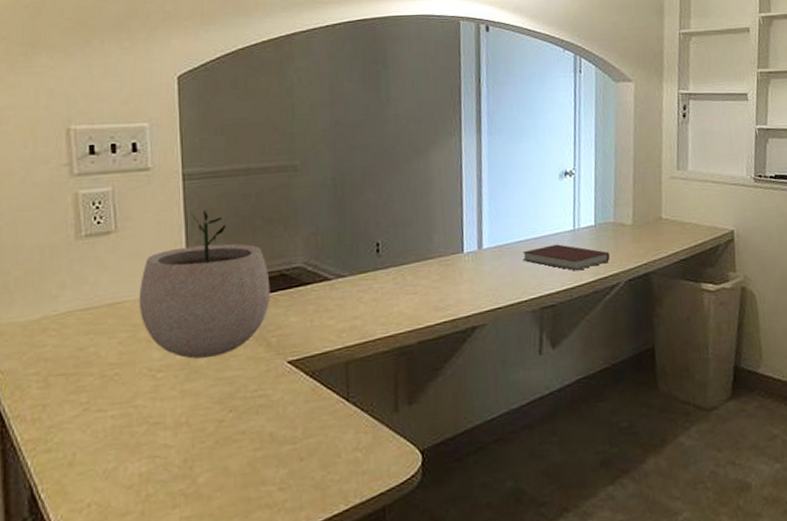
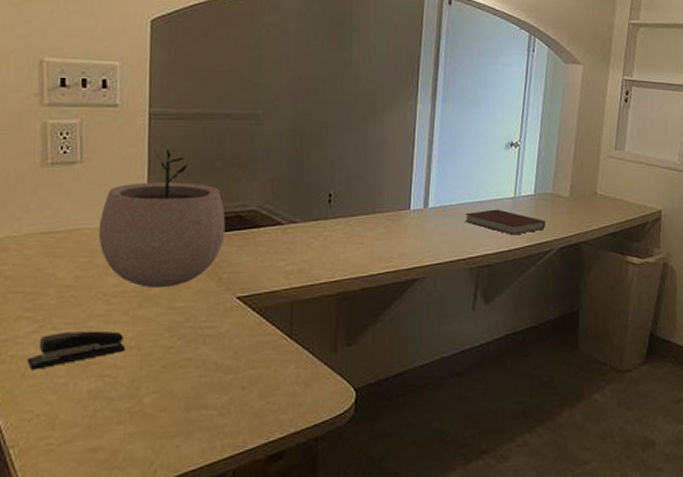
stapler: none [74,408,176,457] -> present [27,330,126,370]

